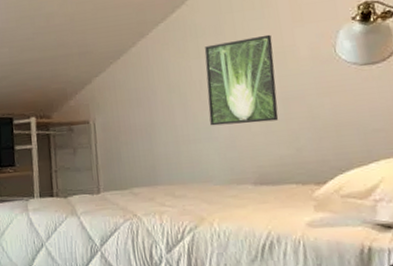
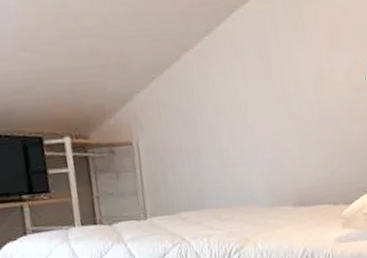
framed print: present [204,34,279,126] -> none [249,58,316,150]

